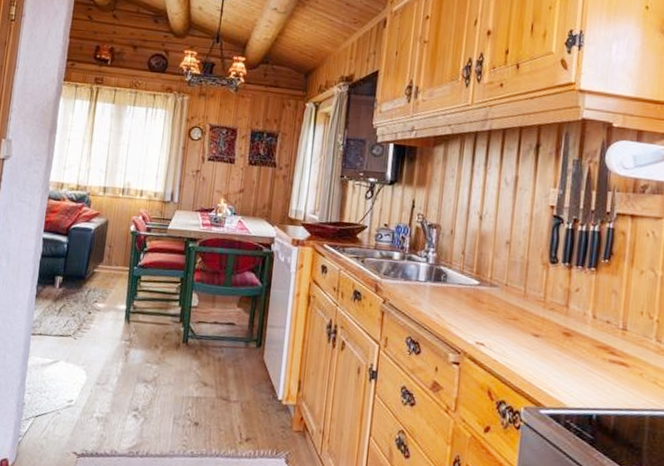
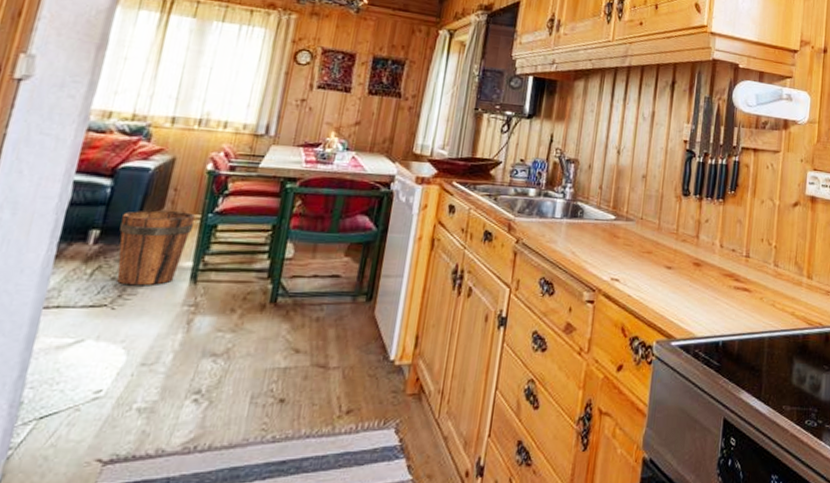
bucket: none [75,262,126,323] -> present [117,210,196,286]

